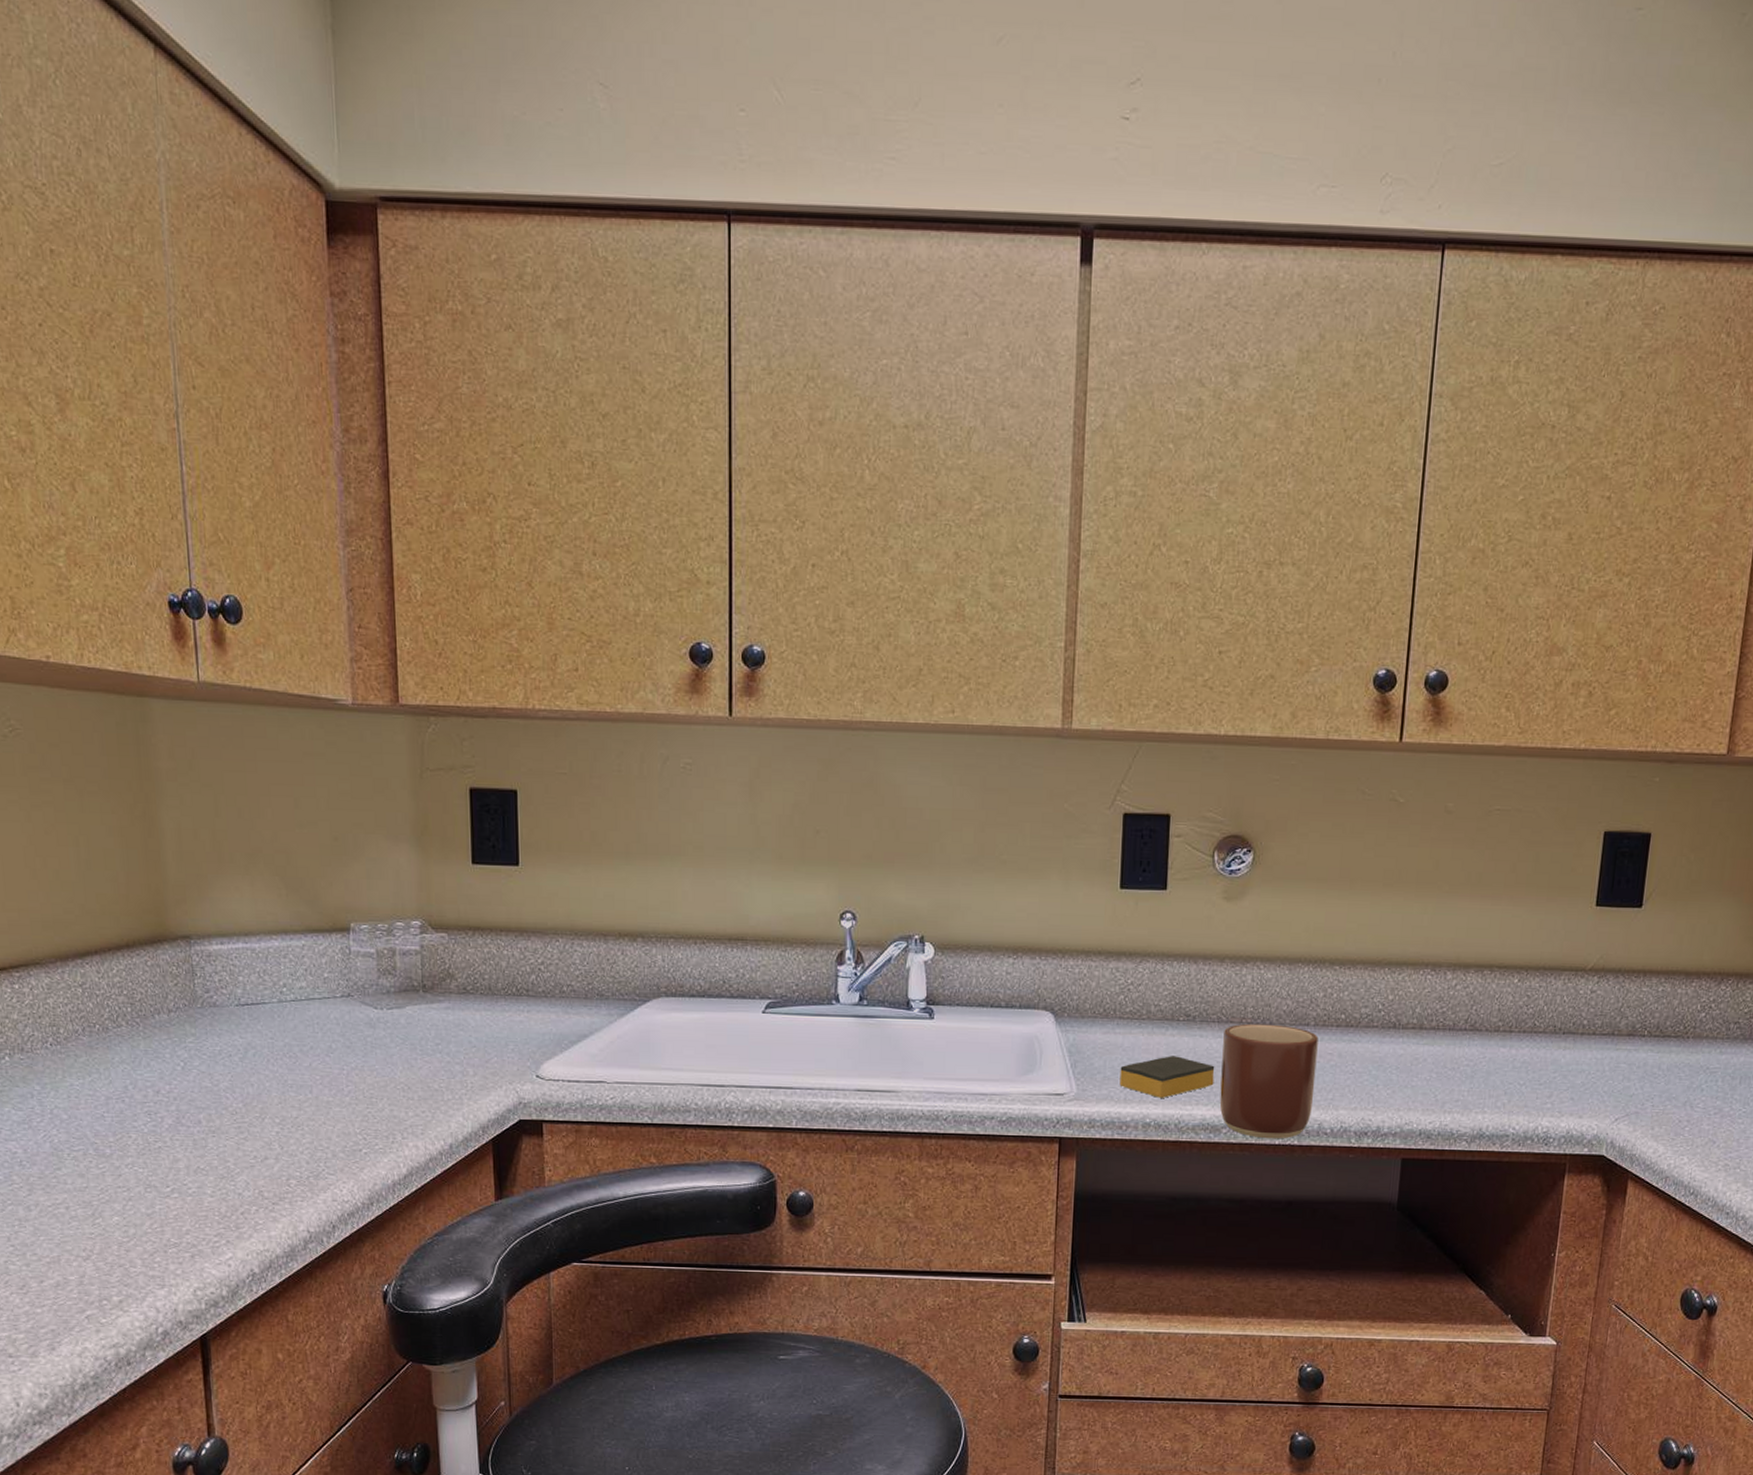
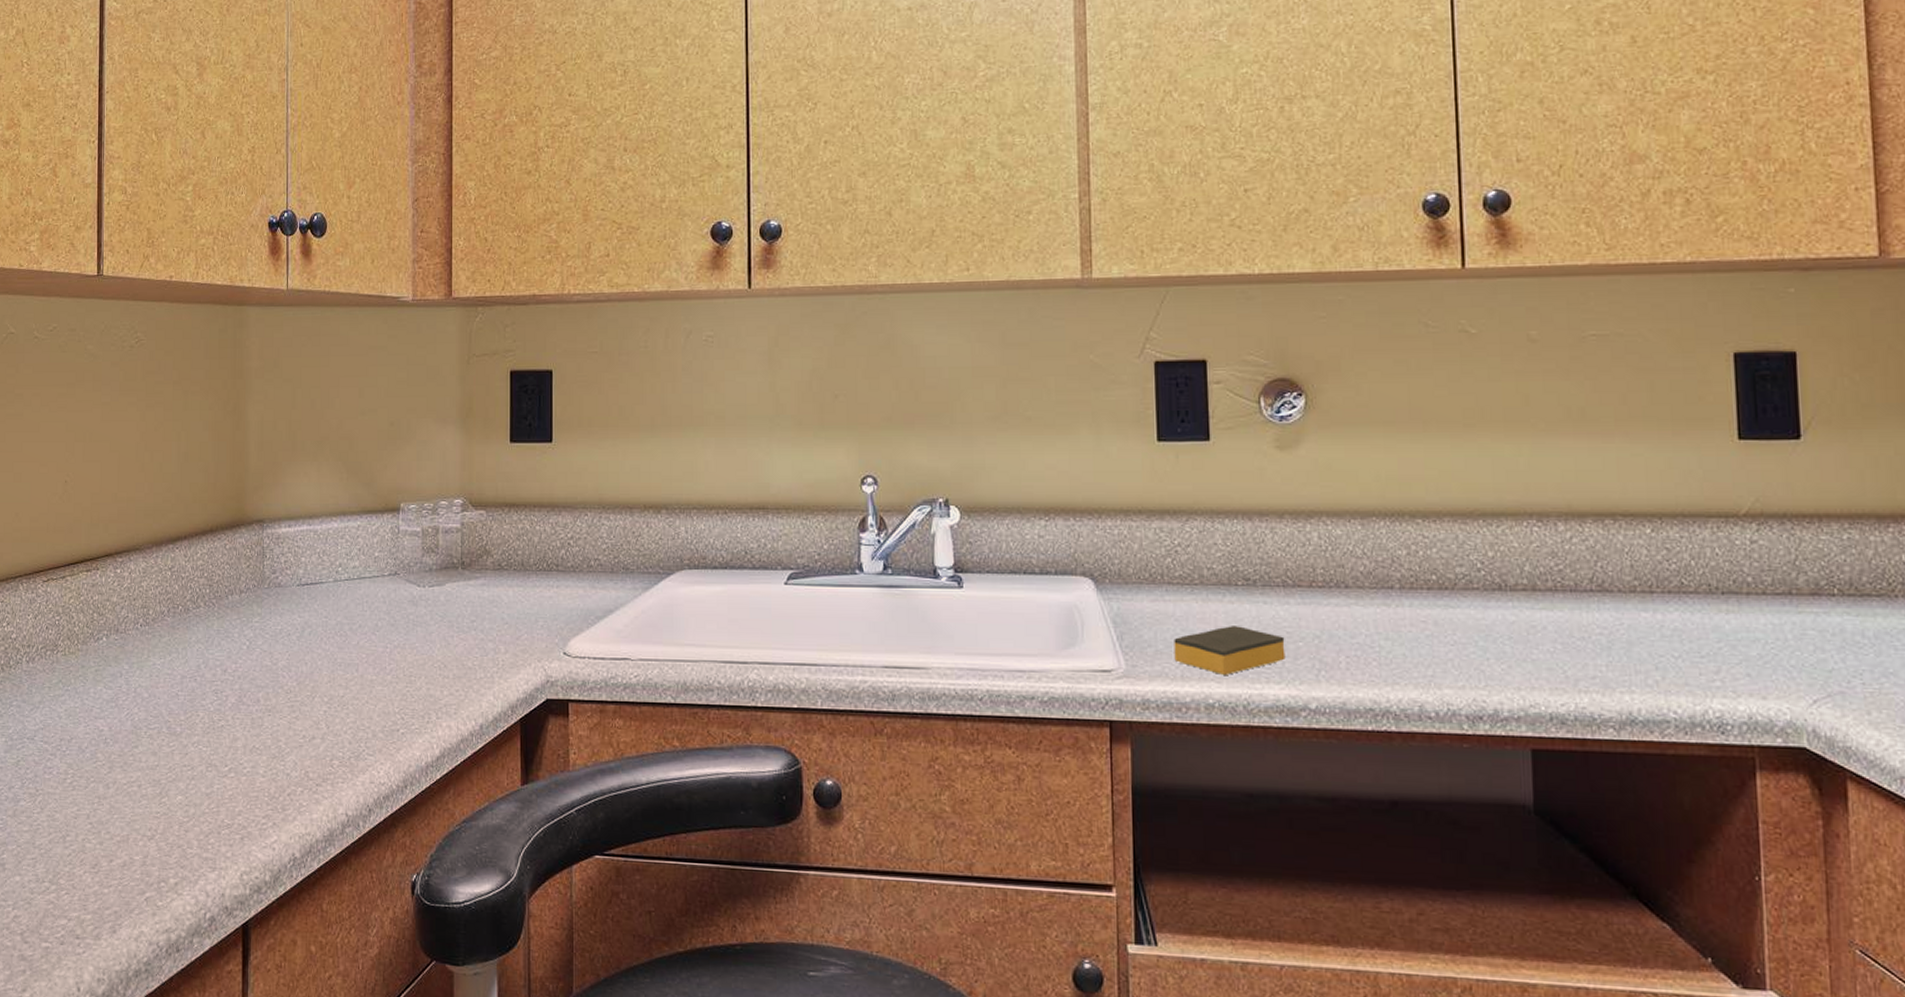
mug: present [1219,1023,1319,1139] -> none [1291,587,1410,725]

